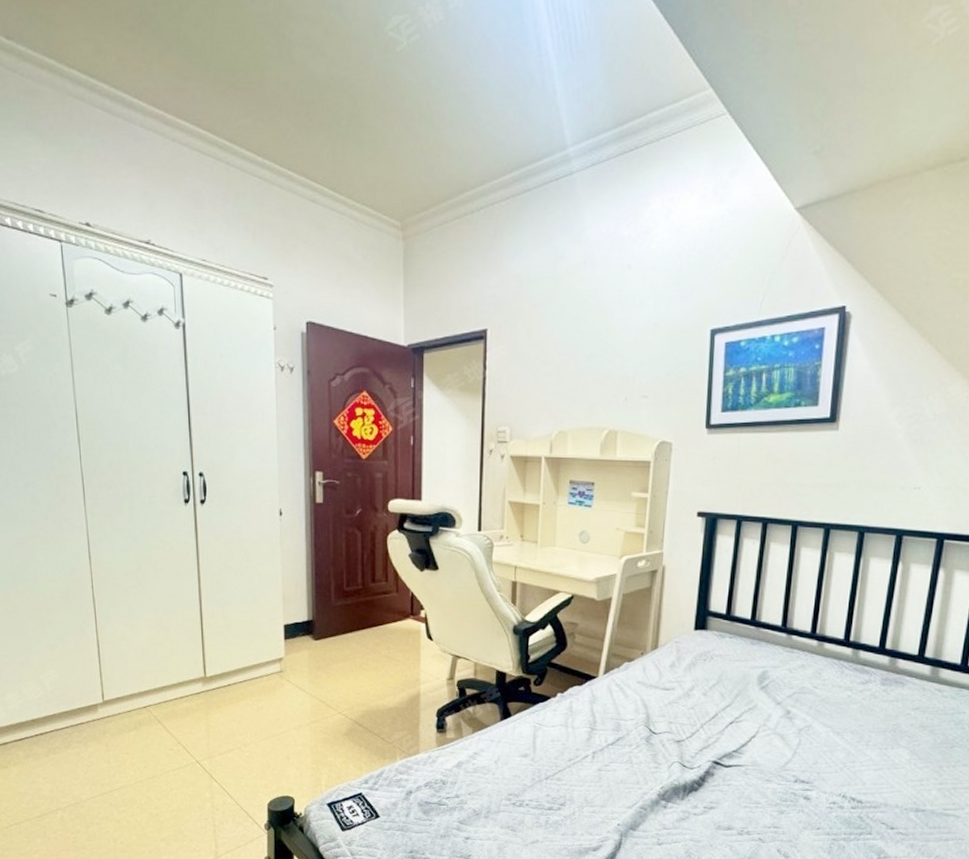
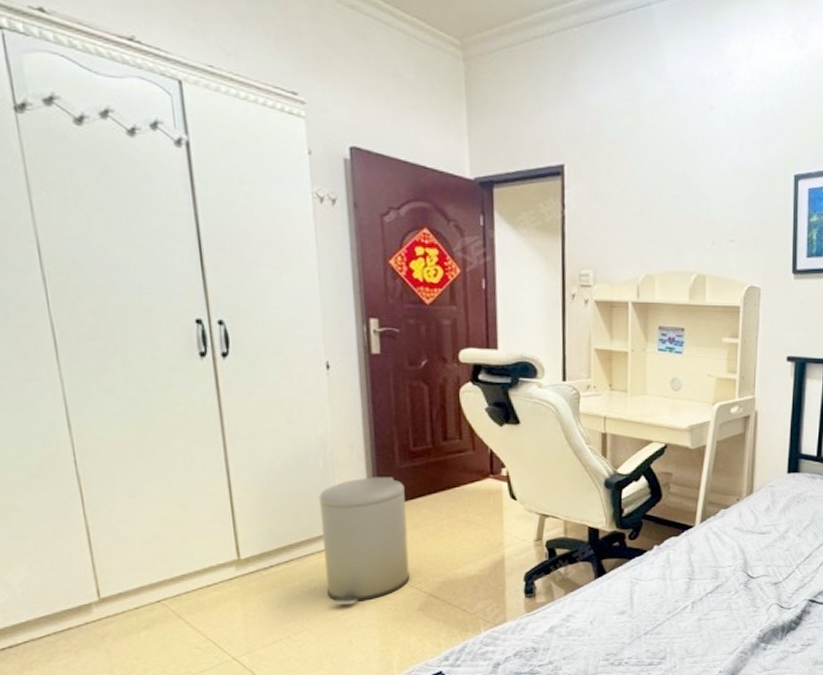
pedal bin: none [268,612,339,724] -> present [318,476,410,605]

